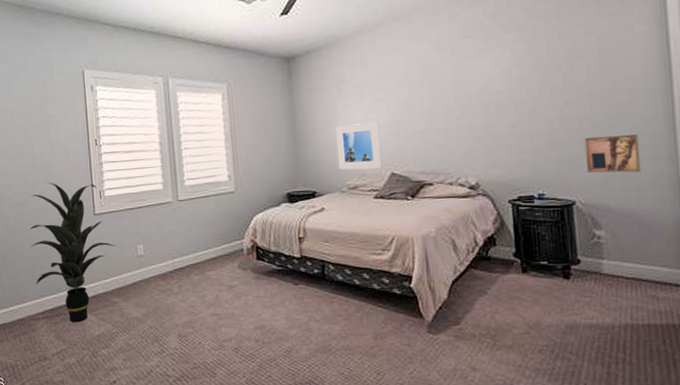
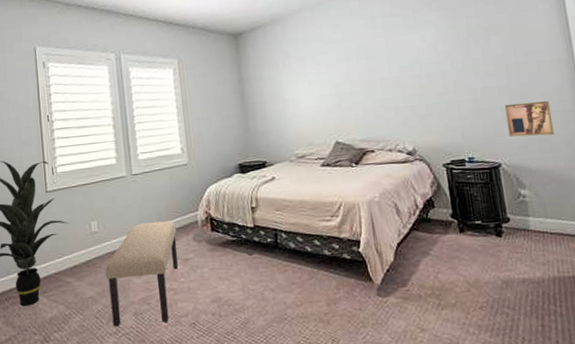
bench: none [151,247,223,347] -> present [105,220,179,327]
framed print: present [335,121,382,170] -> none [282,92,327,140]

